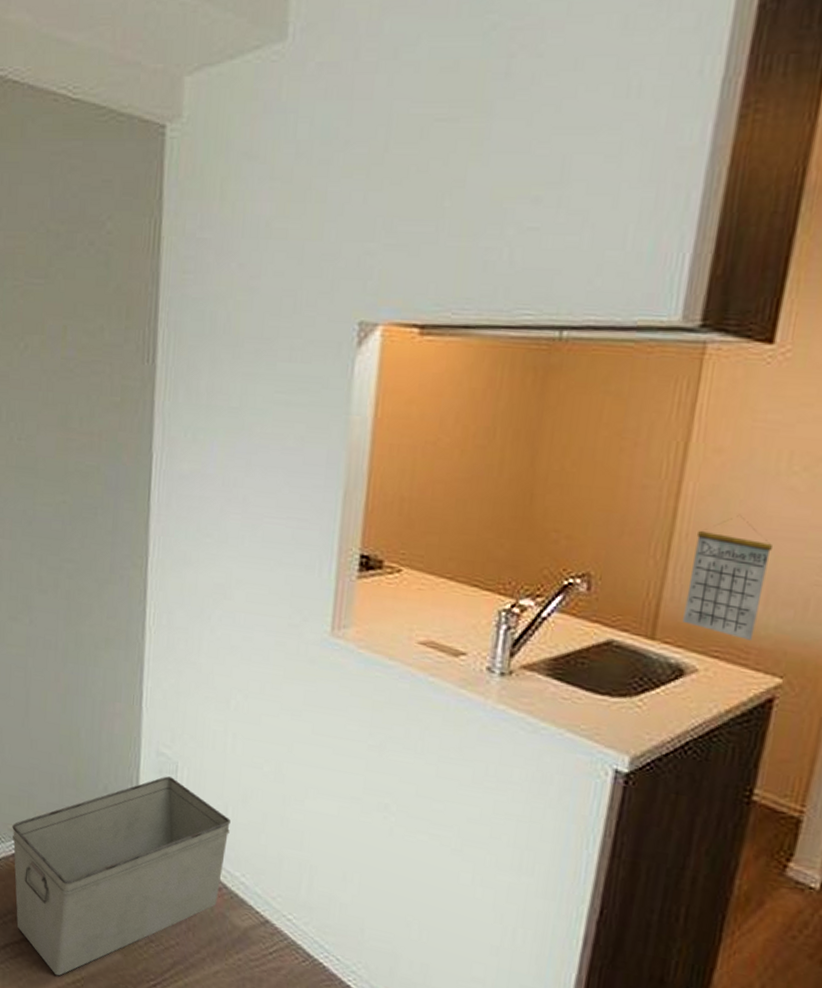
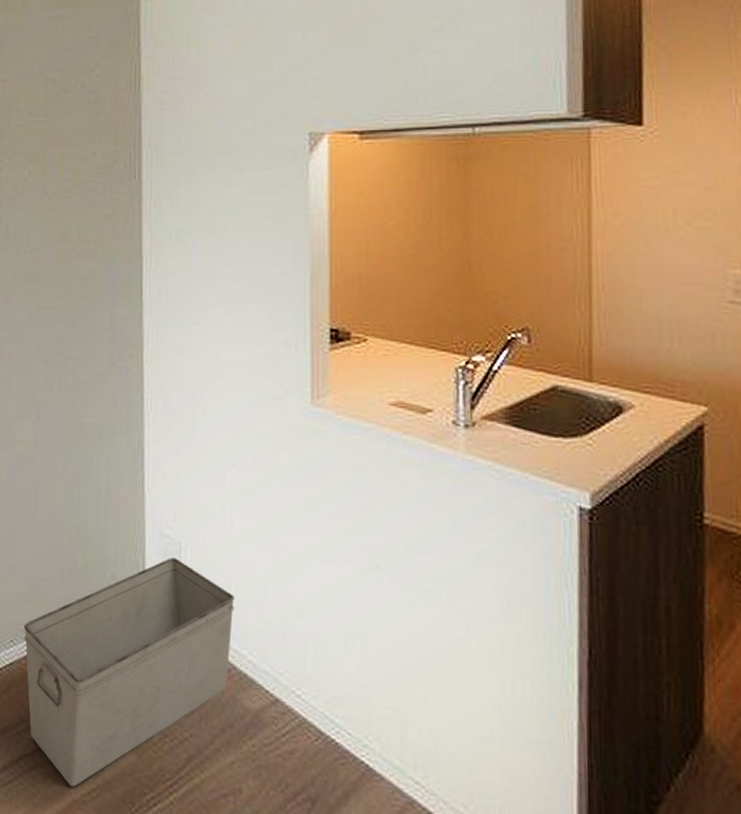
calendar: present [683,515,772,641] -> none [612,267,675,375]

